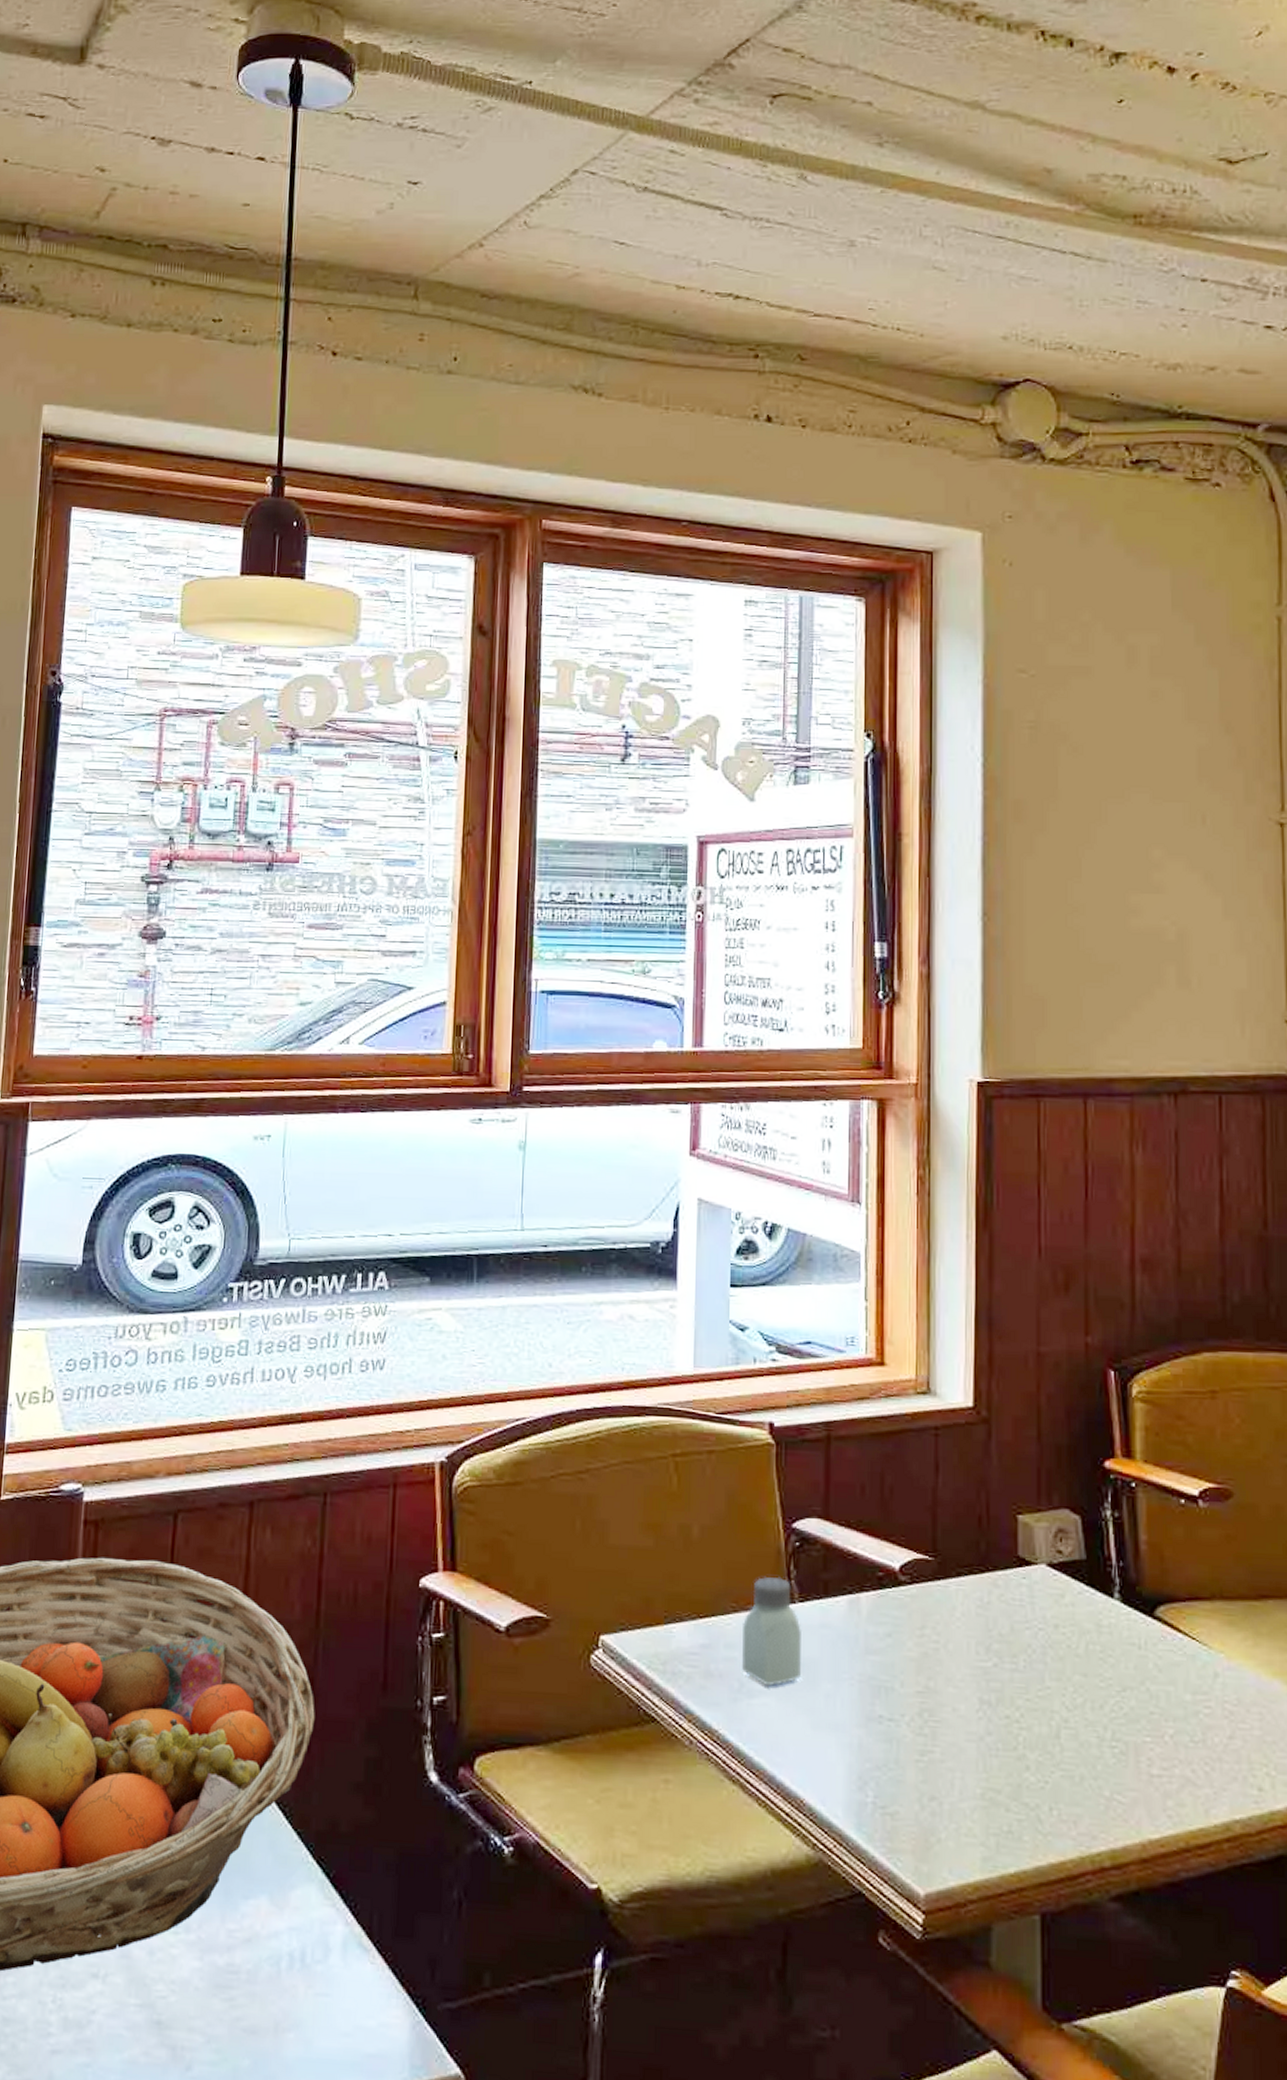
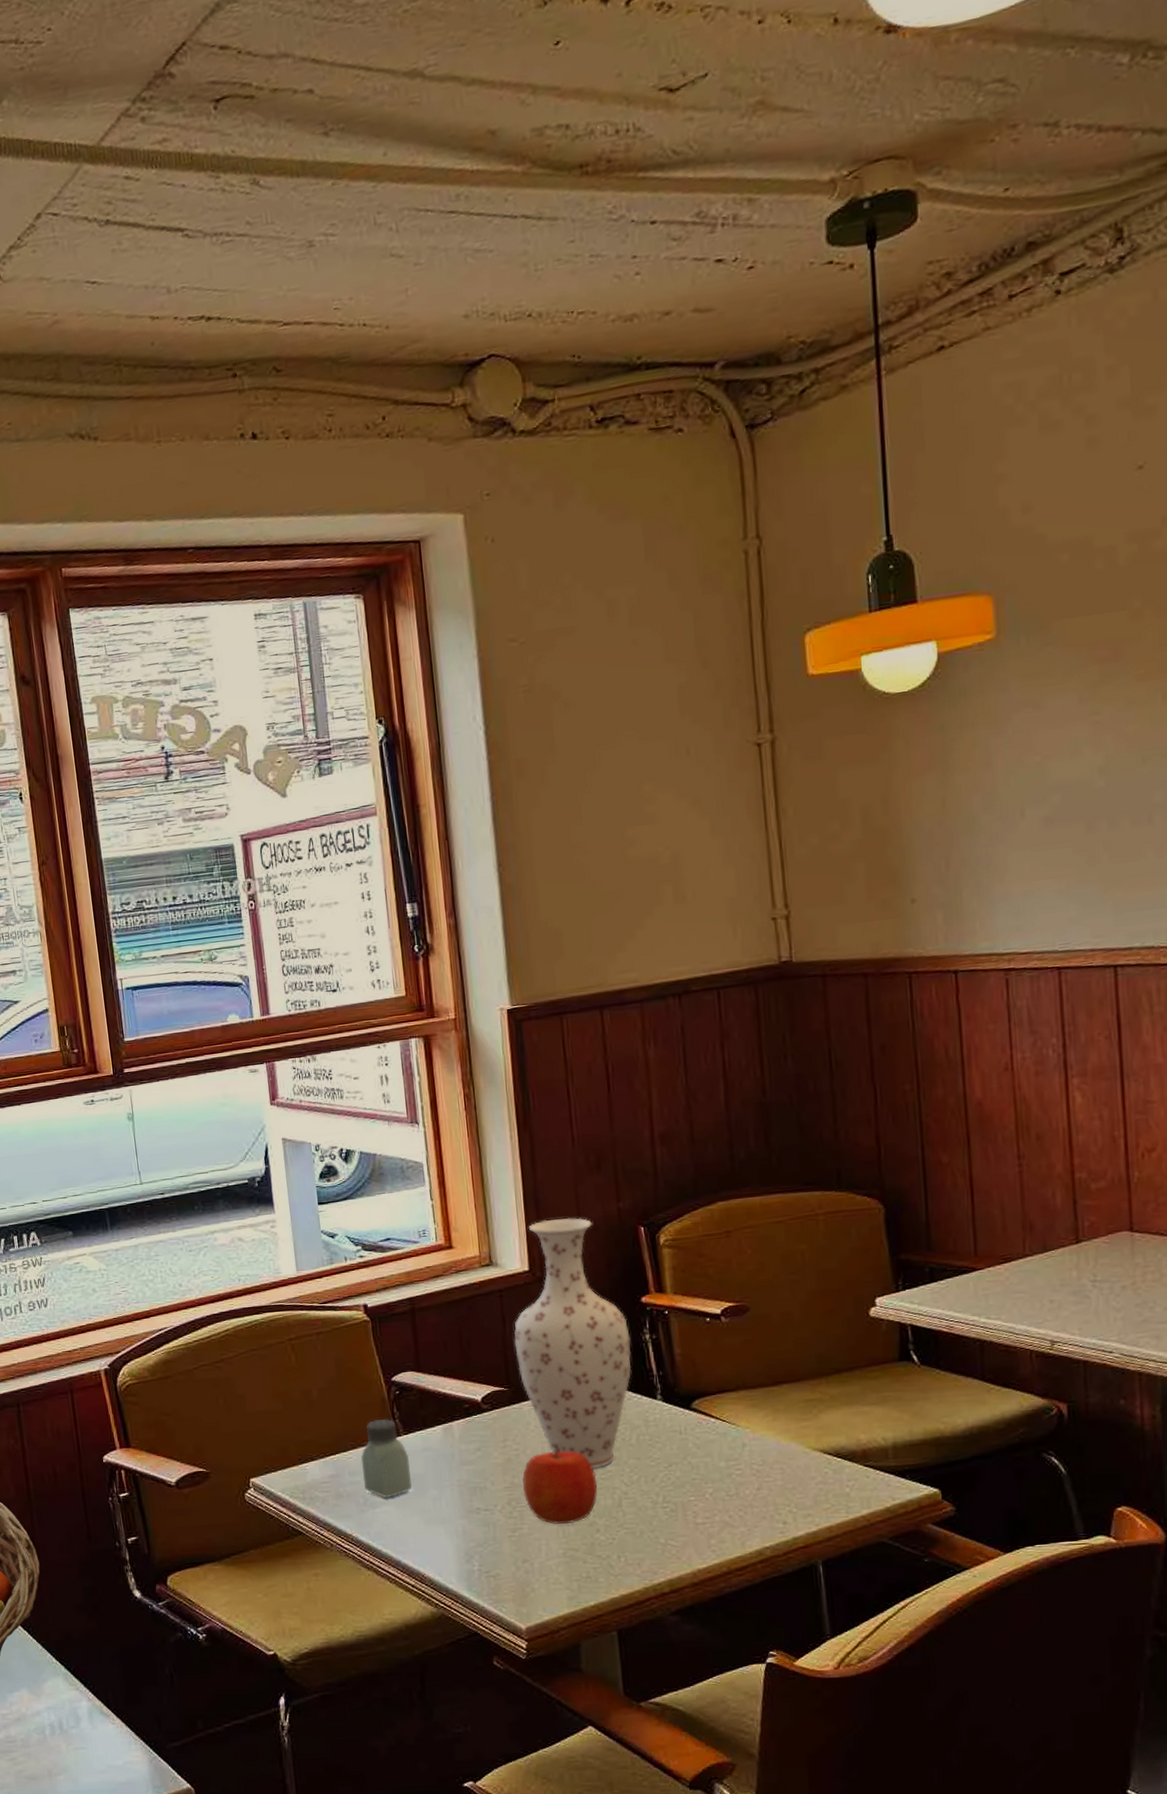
apple: none [938,1641,1032,1753] -> present [522,1444,598,1524]
vase: none [947,1345,1088,1682] -> present [513,1217,631,1469]

